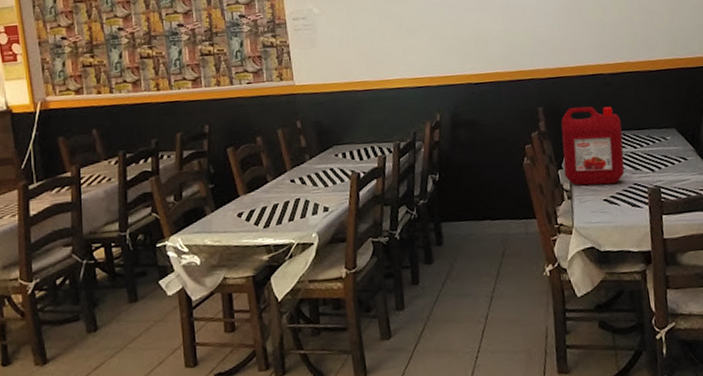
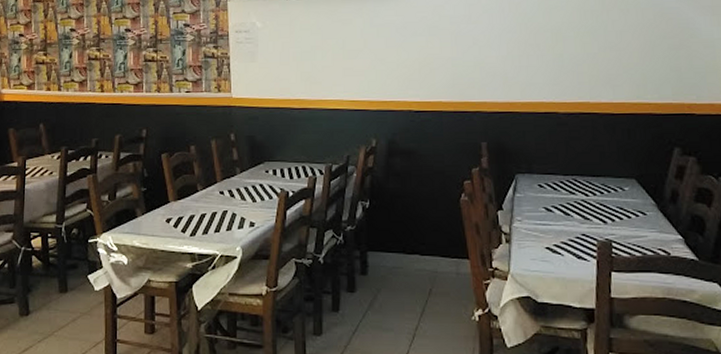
ketchup jug: present [561,106,625,186] -> none [504,146,574,231]

